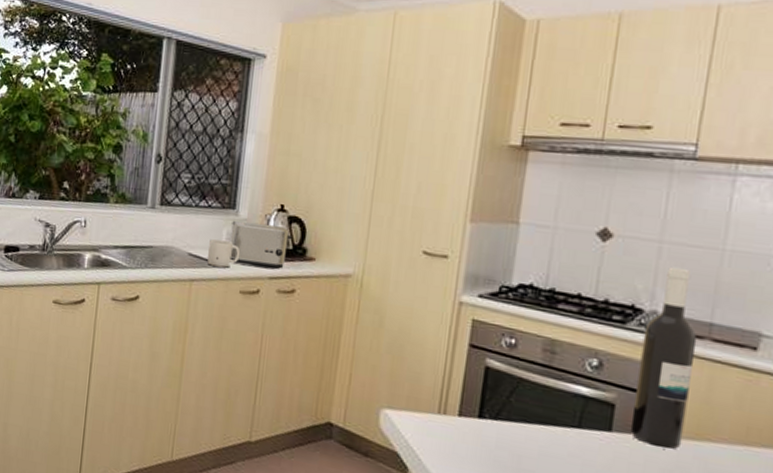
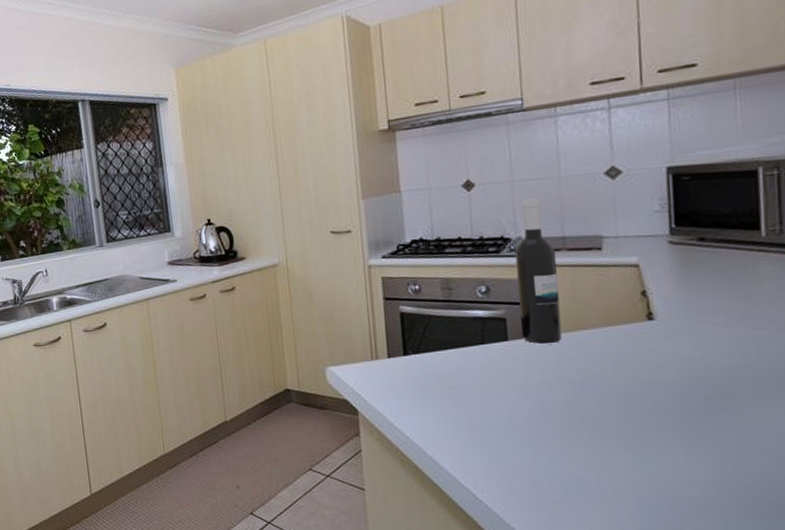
mug: present [207,239,241,268] -> none [154,259,184,284]
toaster: present [230,220,292,270] -> none [170,237,222,278]

